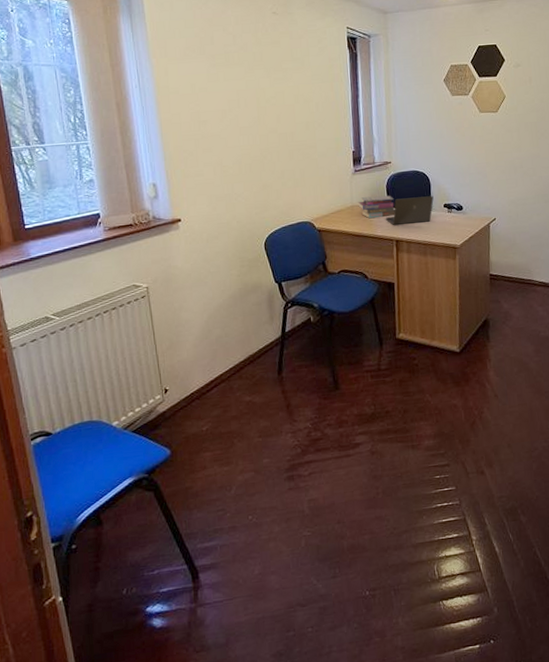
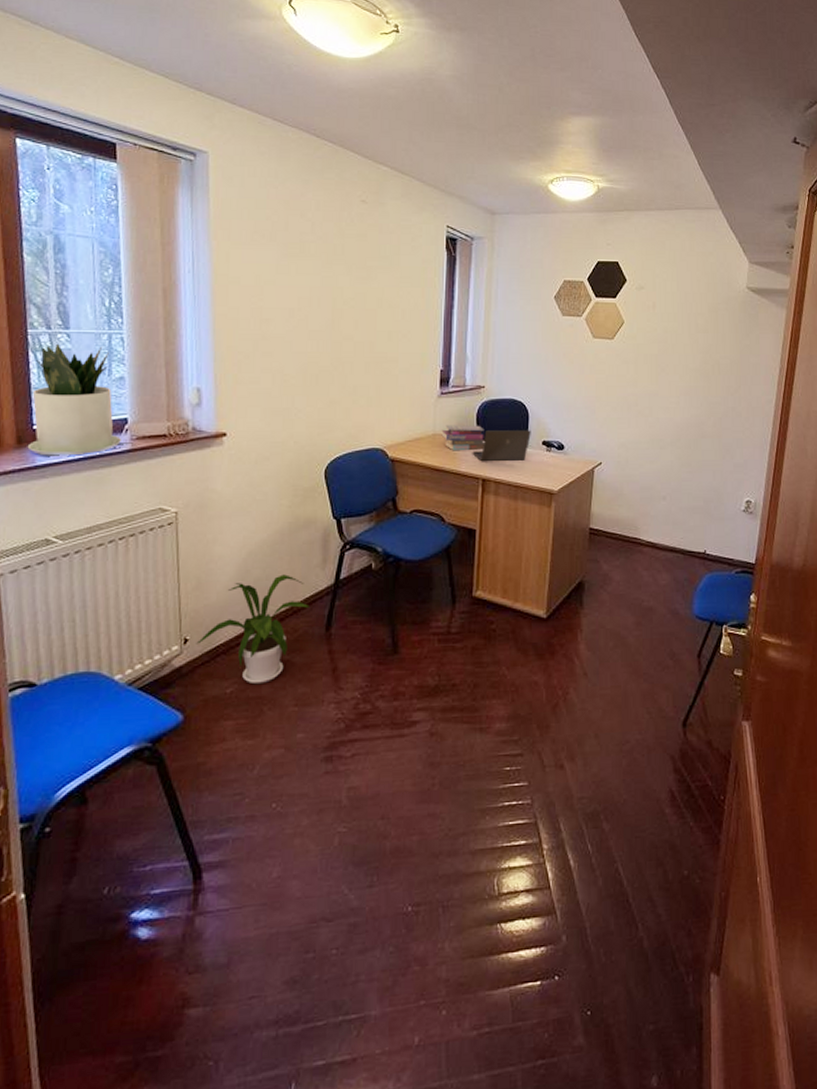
planter: none [21,155,98,250] -> present [27,343,123,456]
house plant: none [174,331,263,422] -> present [196,574,309,685]

